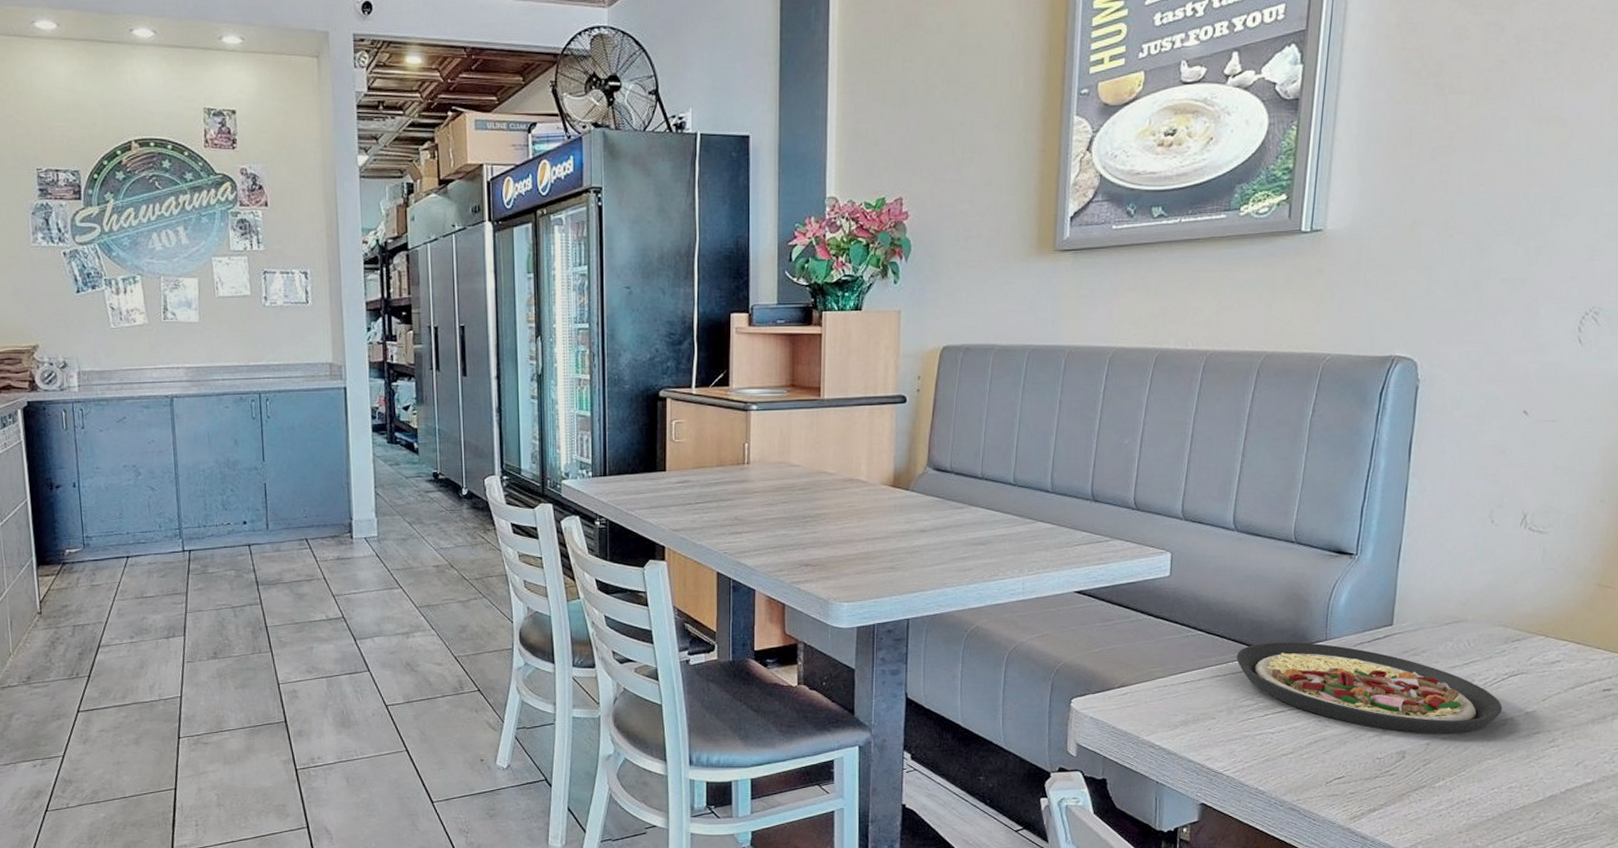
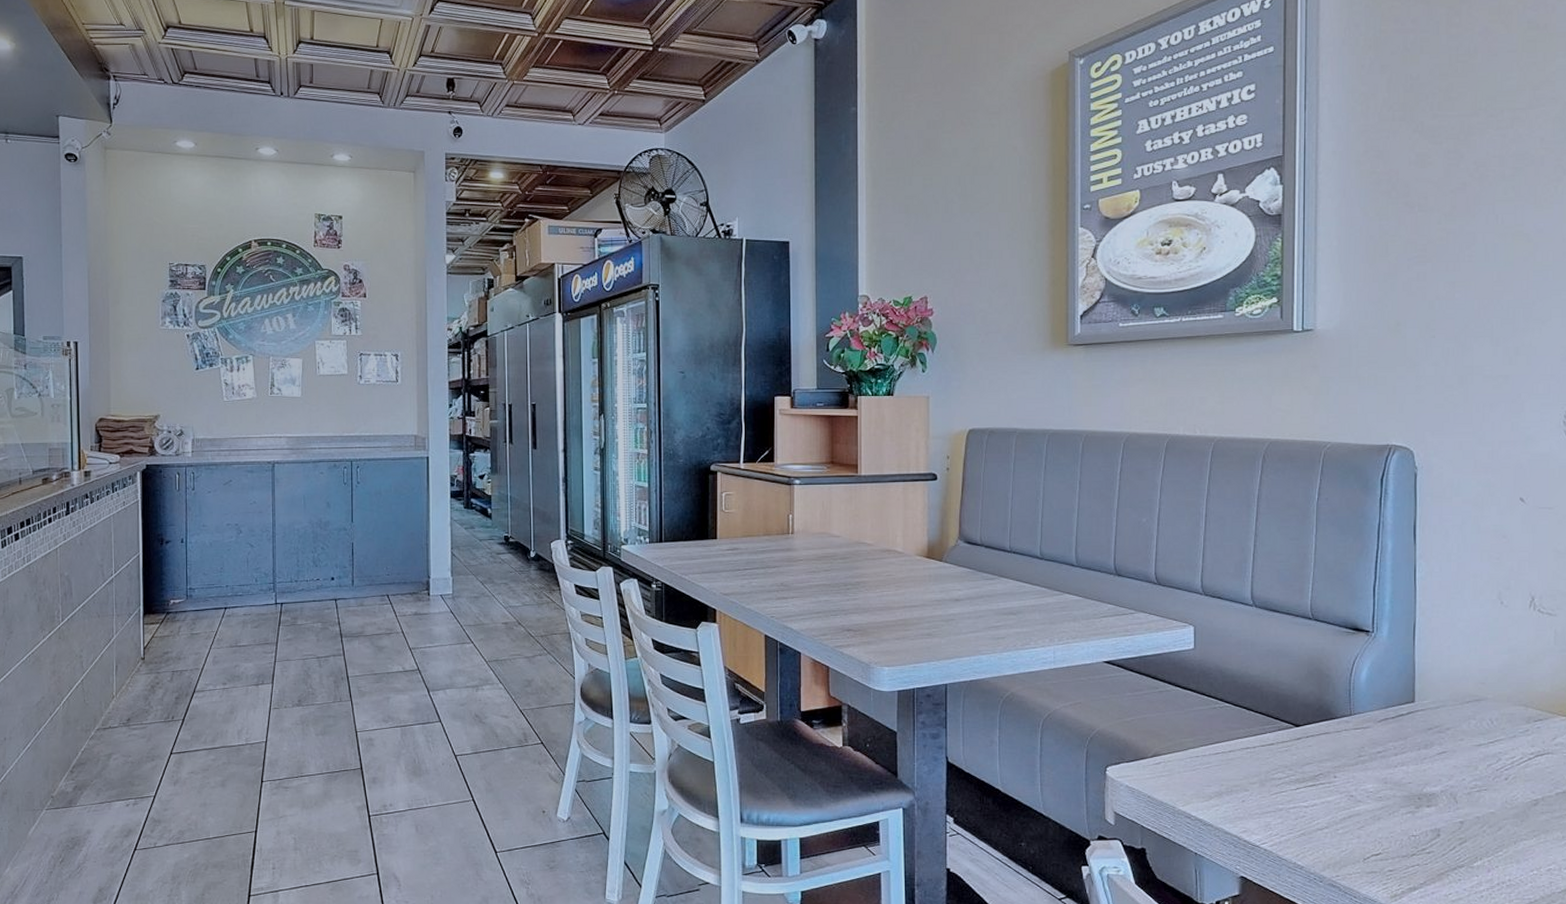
plate: present [1236,642,1502,735] -> none [1264,716,1532,814]

